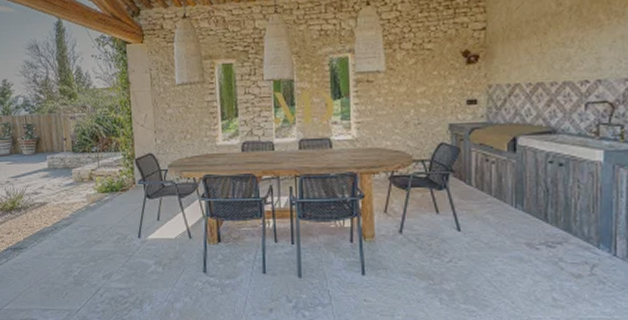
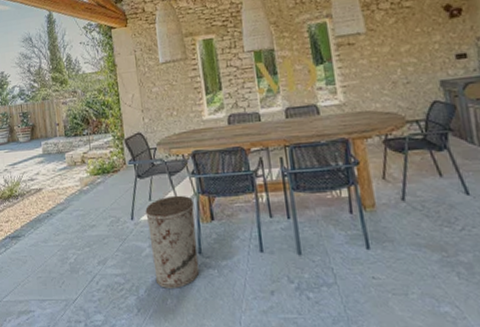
trash can: none [153,217,203,303] -> present [145,195,200,288]

